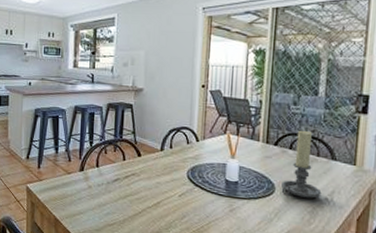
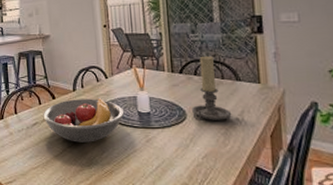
fruit bowl: none [126,159,210,205] -> present [43,97,124,142]

